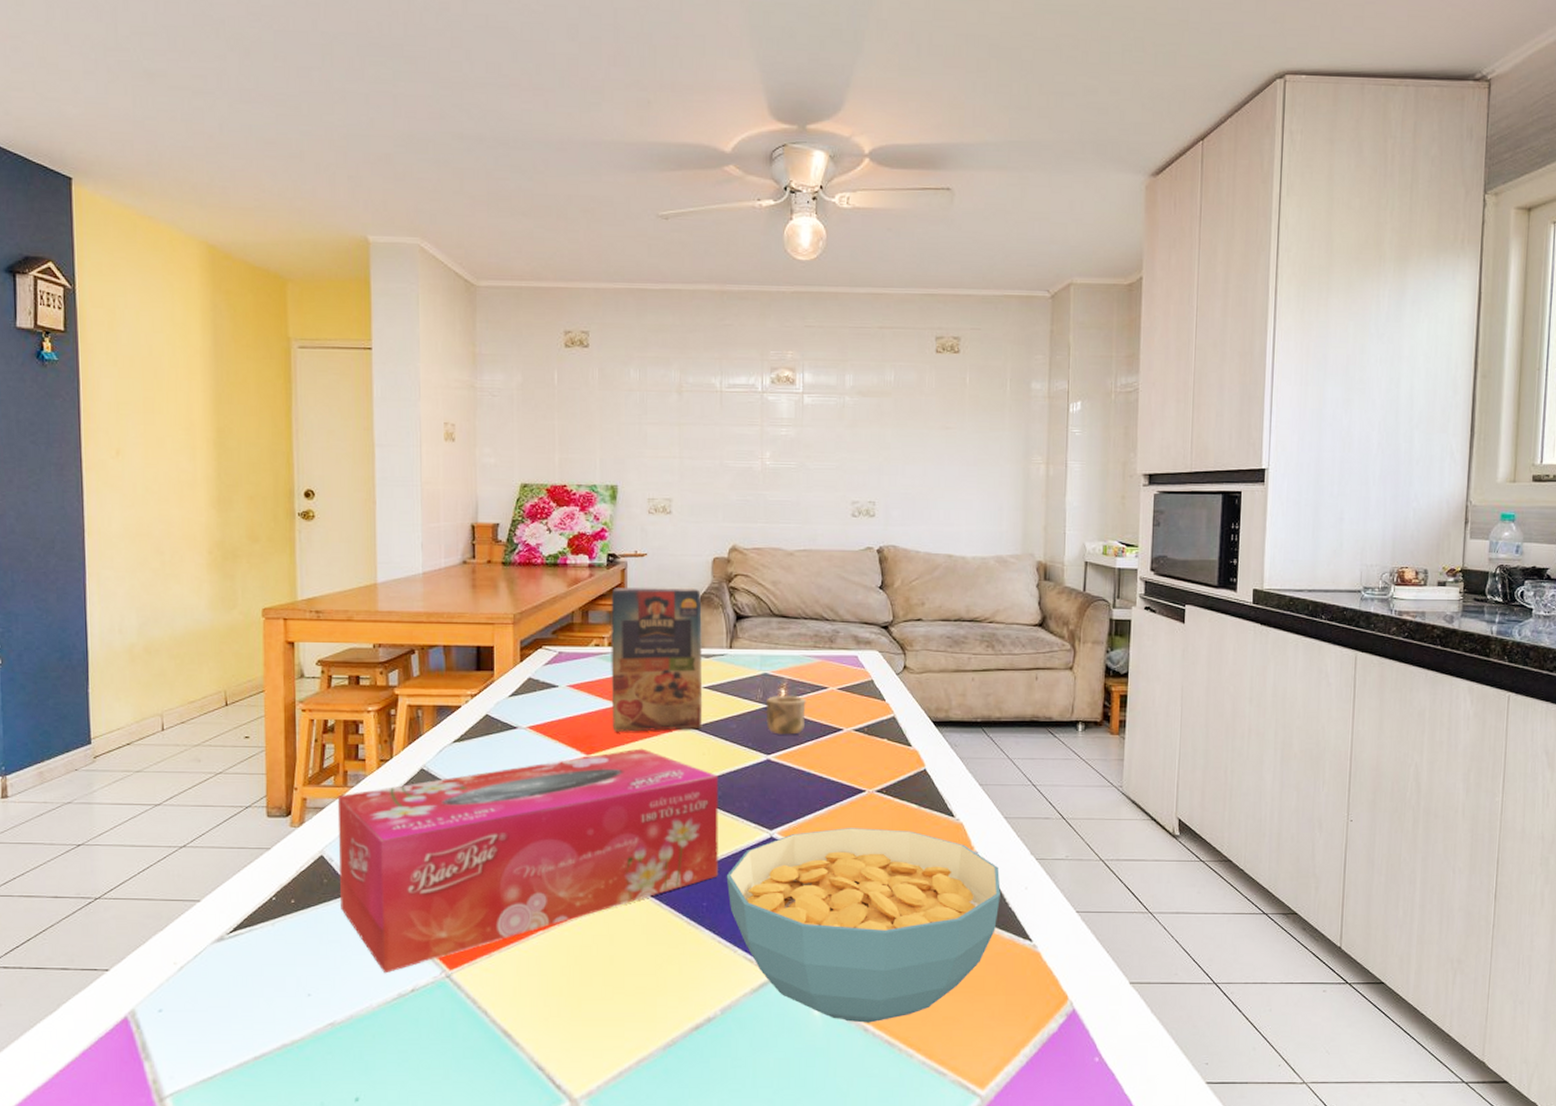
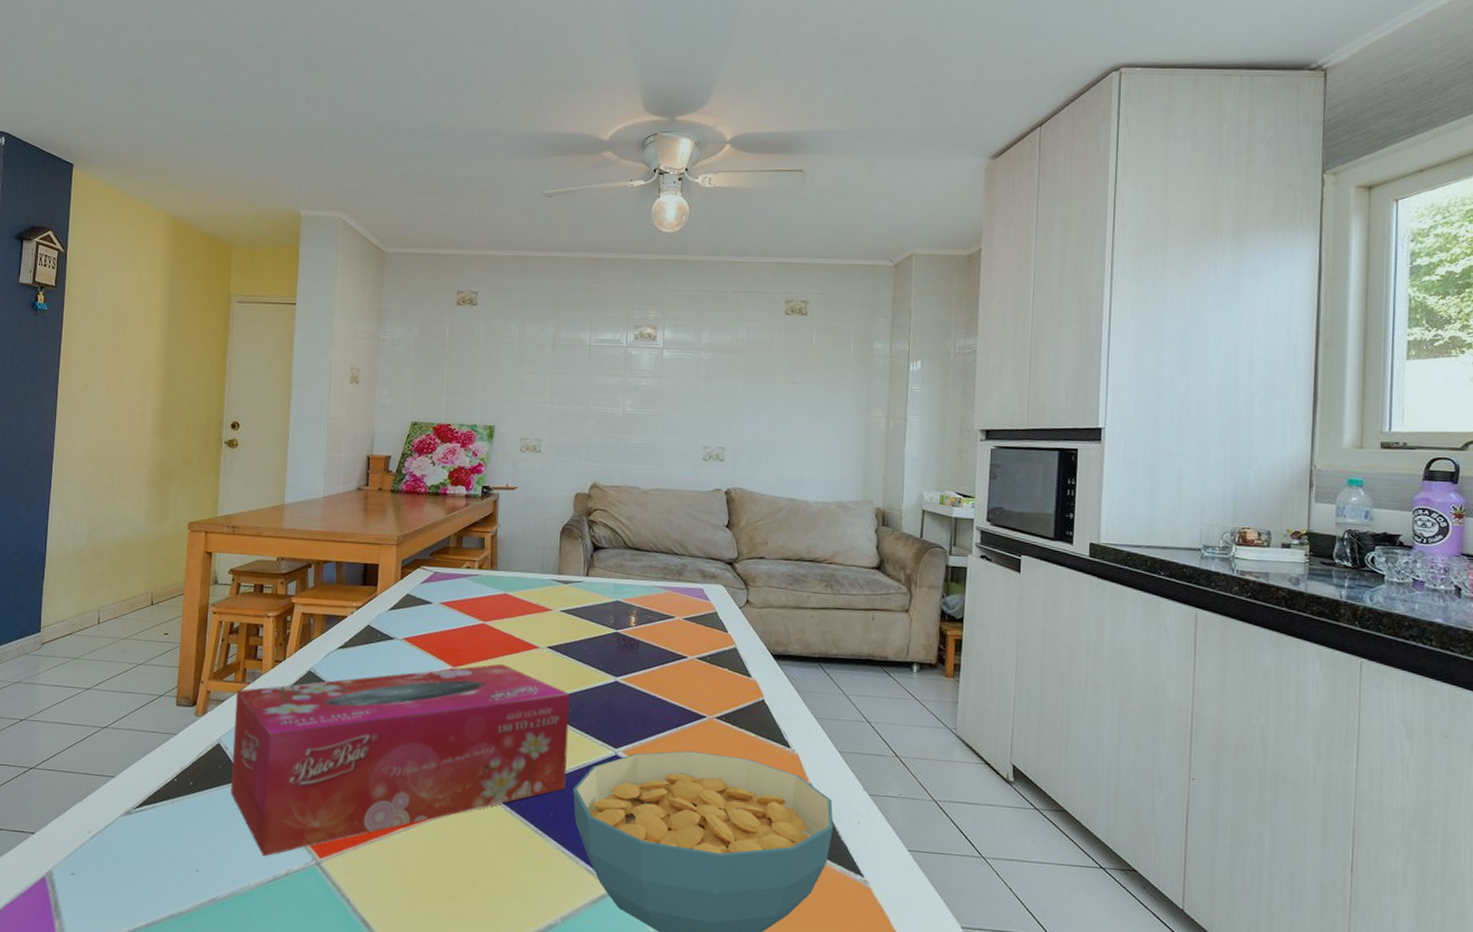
cereal box: present [611,587,806,735] -> none [477,516,654,660]

